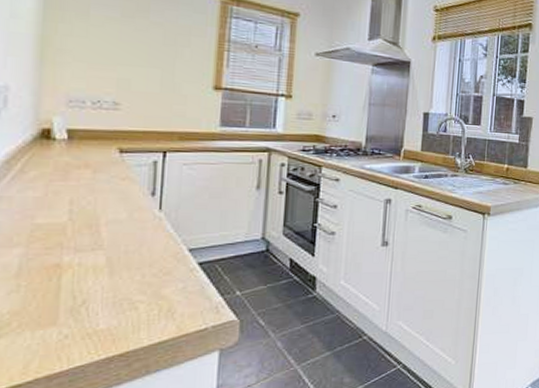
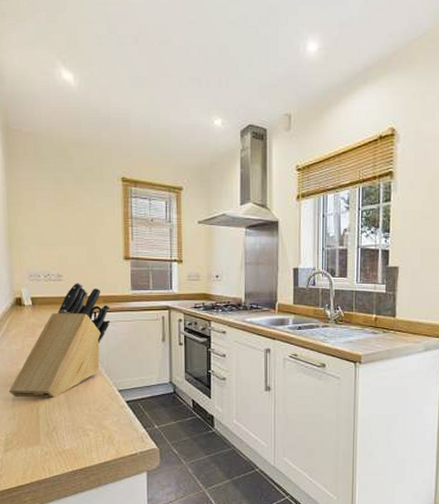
knife block: none [13,114,188,263] -> present [8,283,111,398]

